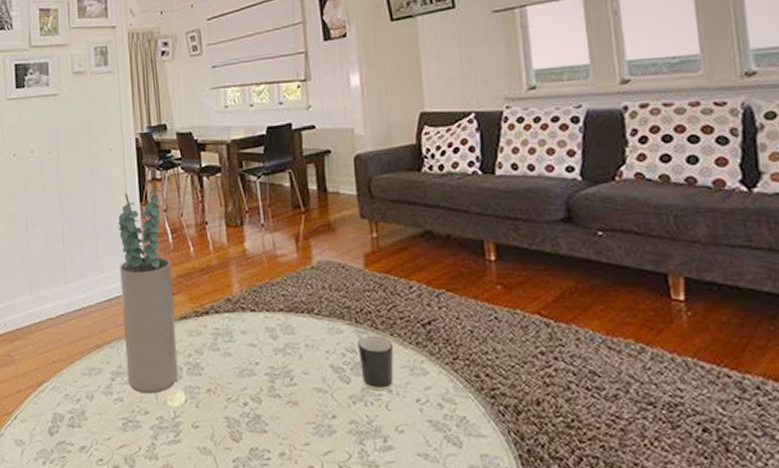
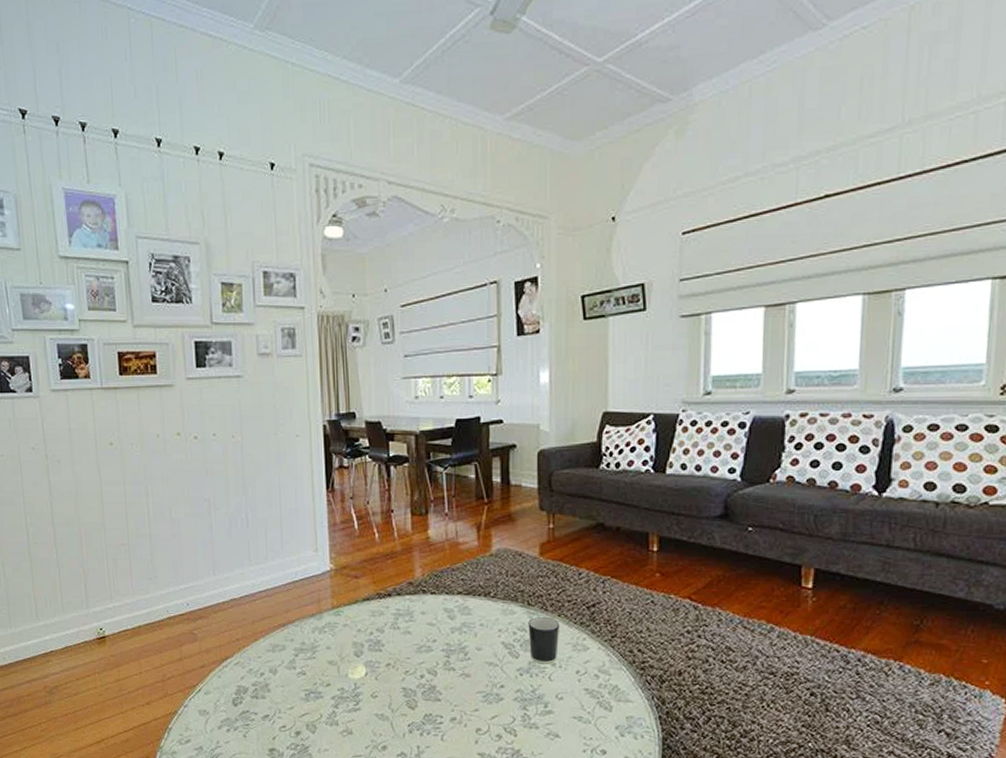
vase: present [118,178,178,394] -> none [304,466,360,668]

